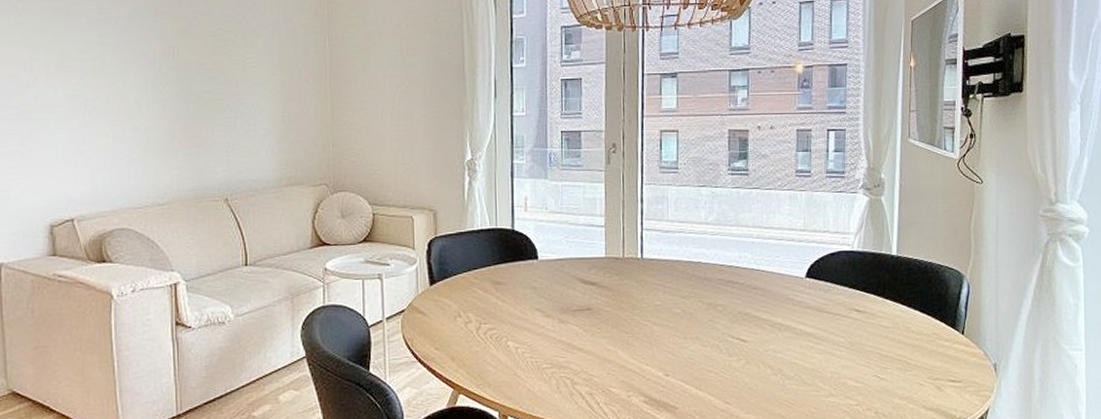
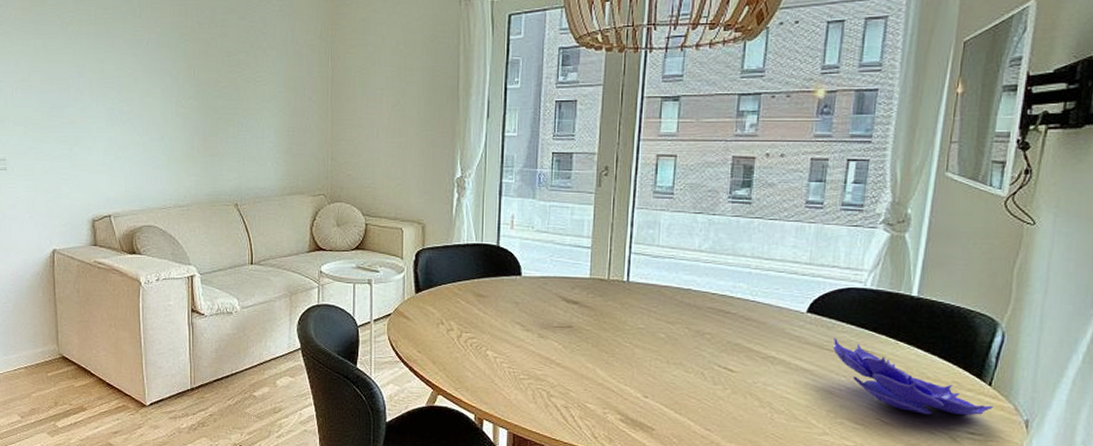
decorative bowl: none [831,300,967,367] -> present [833,338,993,416]

